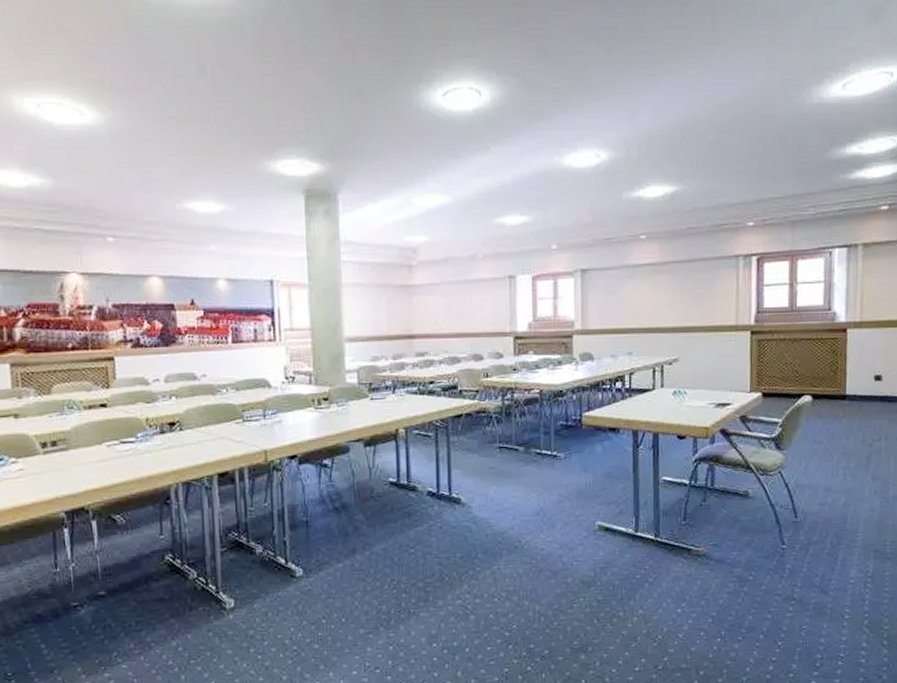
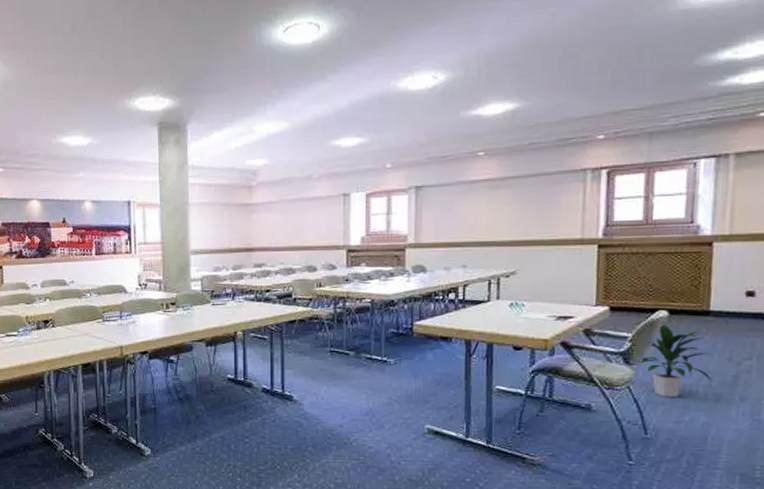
indoor plant: none [788,407,848,481] -> present [638,323,711,398]

